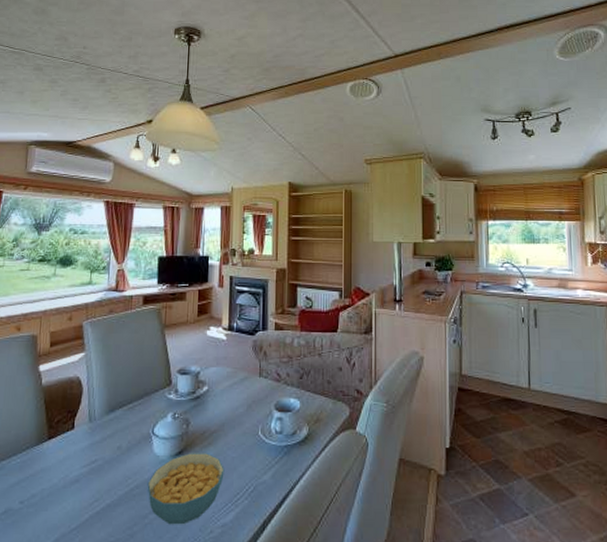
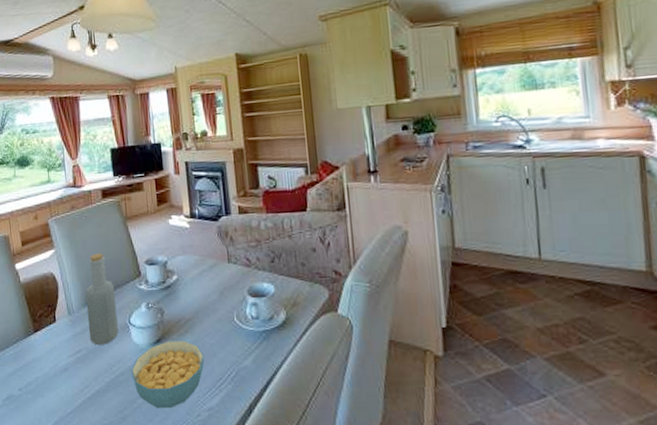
bottle: none [108,359,143,455] -> present [85,253,119,345]

